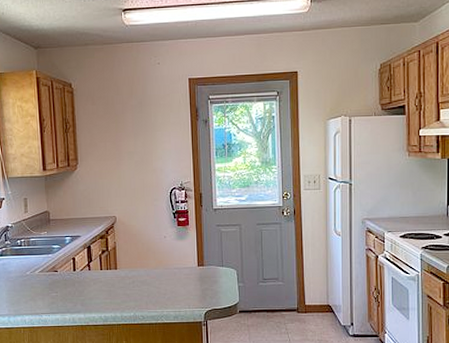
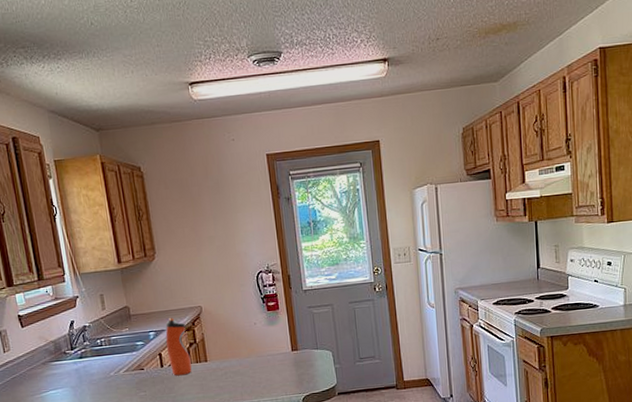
water bottle: none [80,224,102,280] -> present [165,317,192,376]

